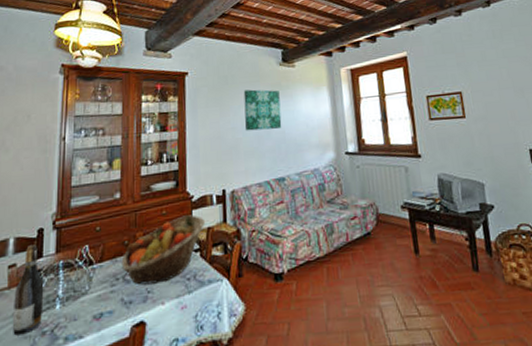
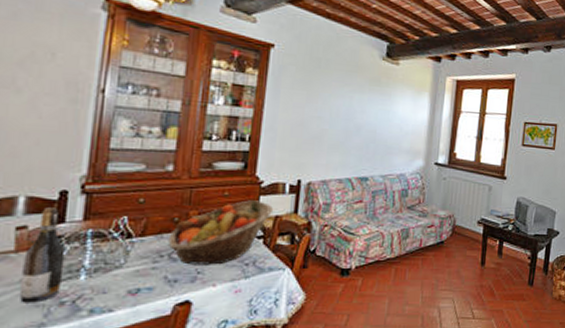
wall art: present [243,89,282,131] -> none [332,78,377,127]

